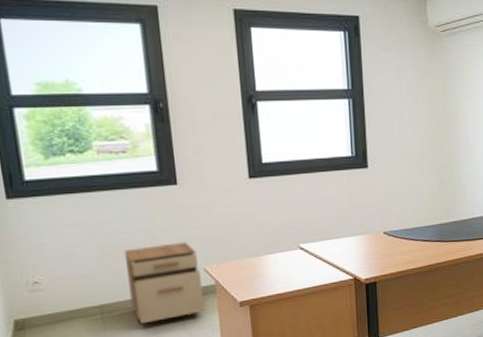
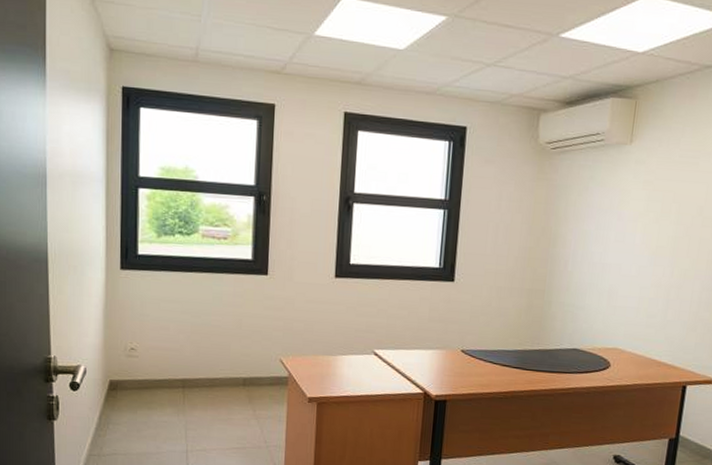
filing cabinet: present [124,242,205,324] -> none [209,329,277,404]

